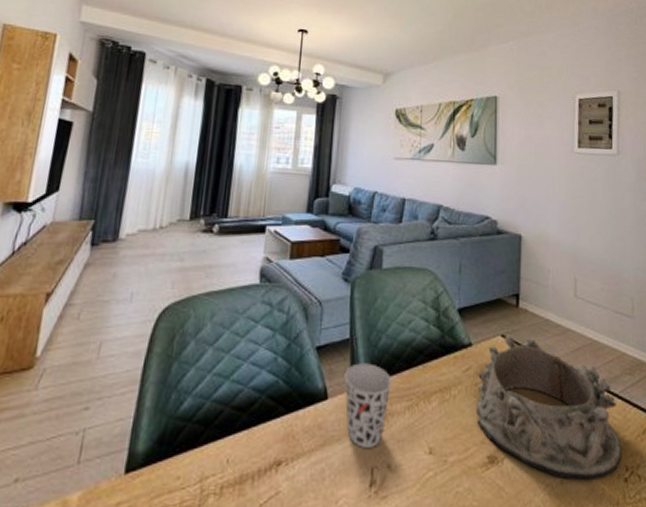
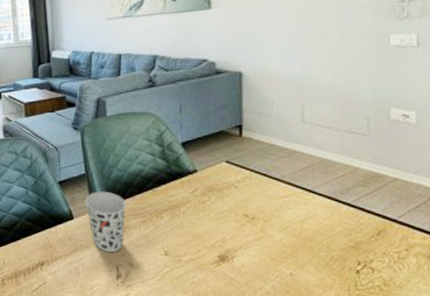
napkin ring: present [477,335,623,480] -> none [205,161,354,272]

